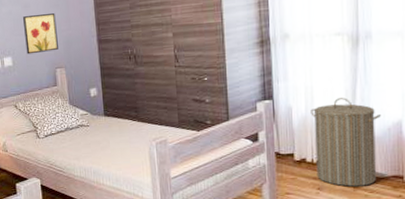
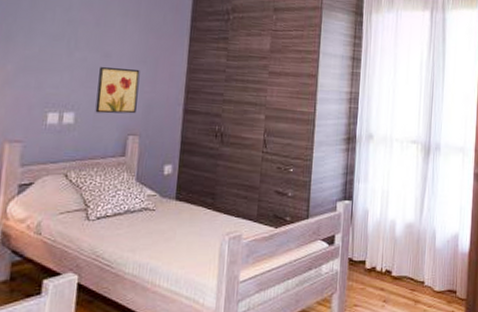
laundry hamper: present [310,97,381,187] -> none [384,205,442,300]

